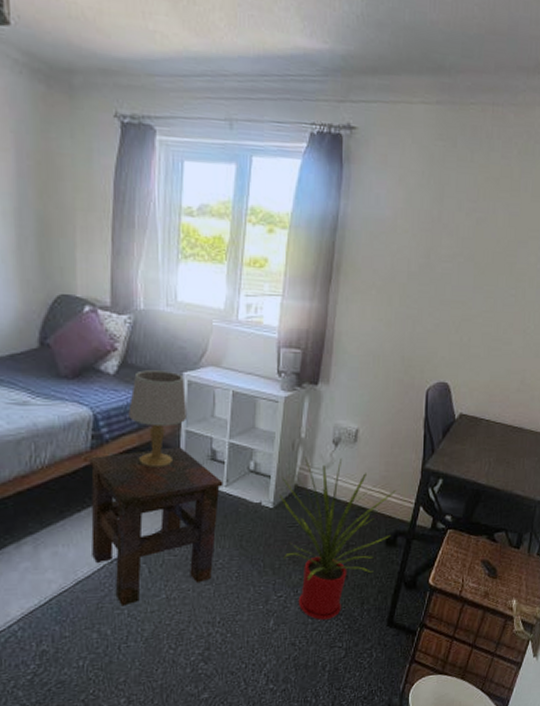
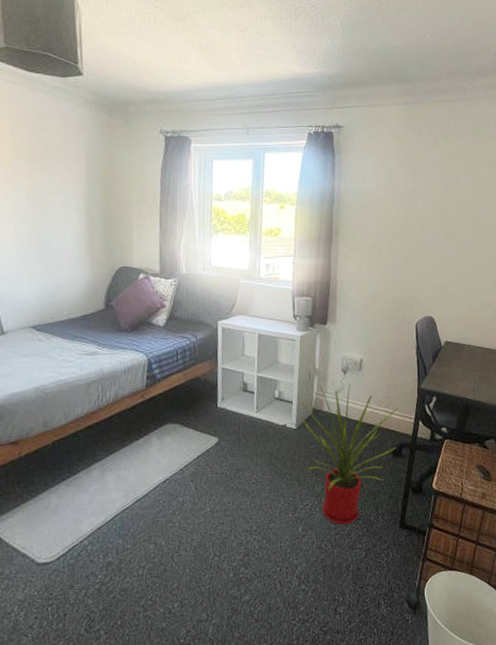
side table: present [89,447,223,606] -> none [145,381,254,520]
table lamp: present [128,370,188,468] -> none [175,320,223,400]

